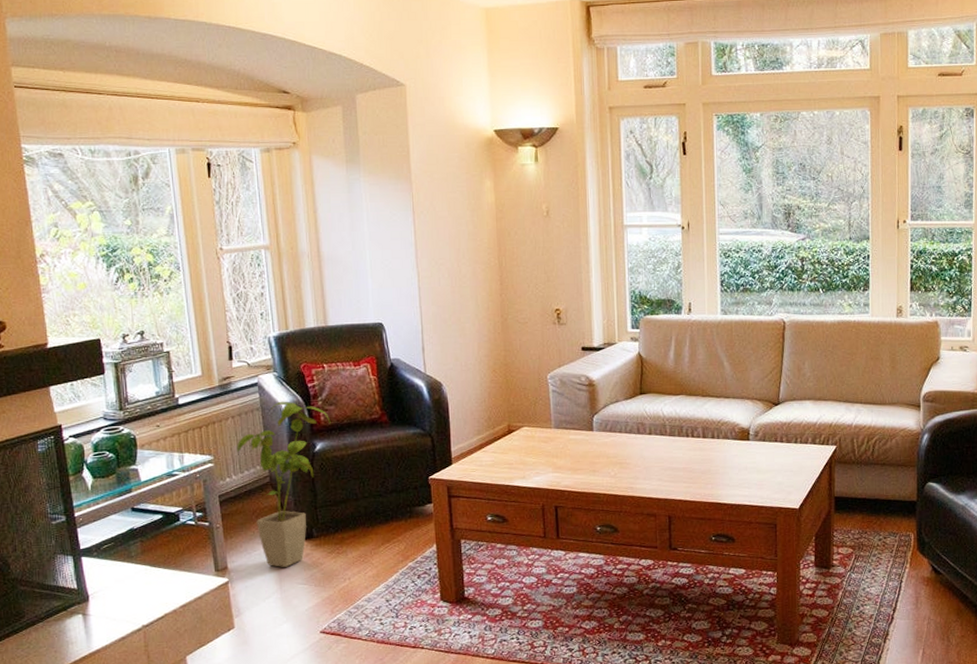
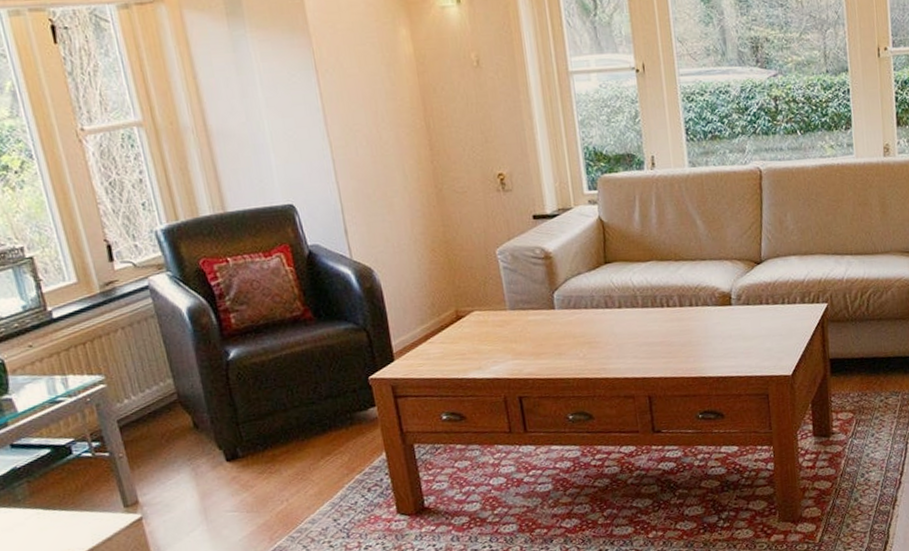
house plant: present [237,401,331,567] -> none [132,304,244,495]

